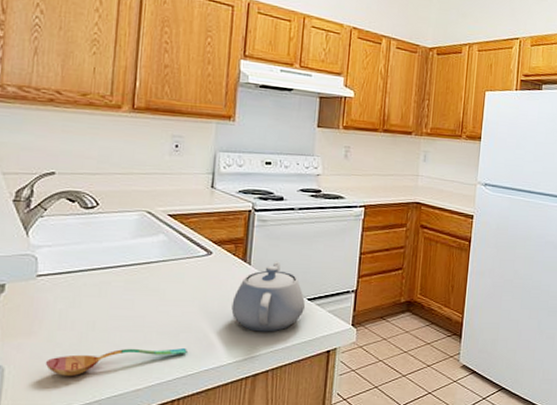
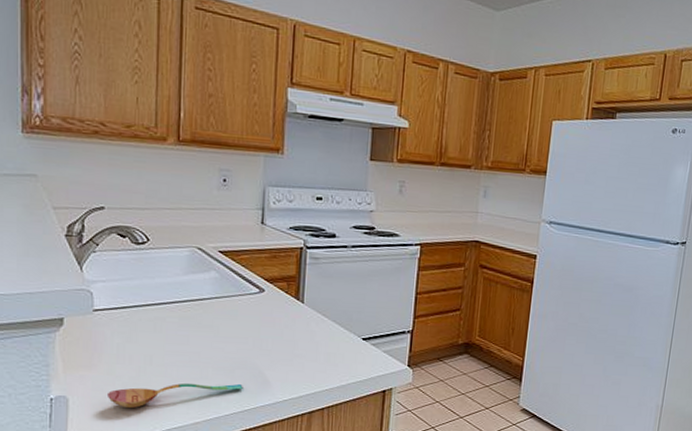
teapot: present [231,261,305,332] -> none [285,300,360,371]

